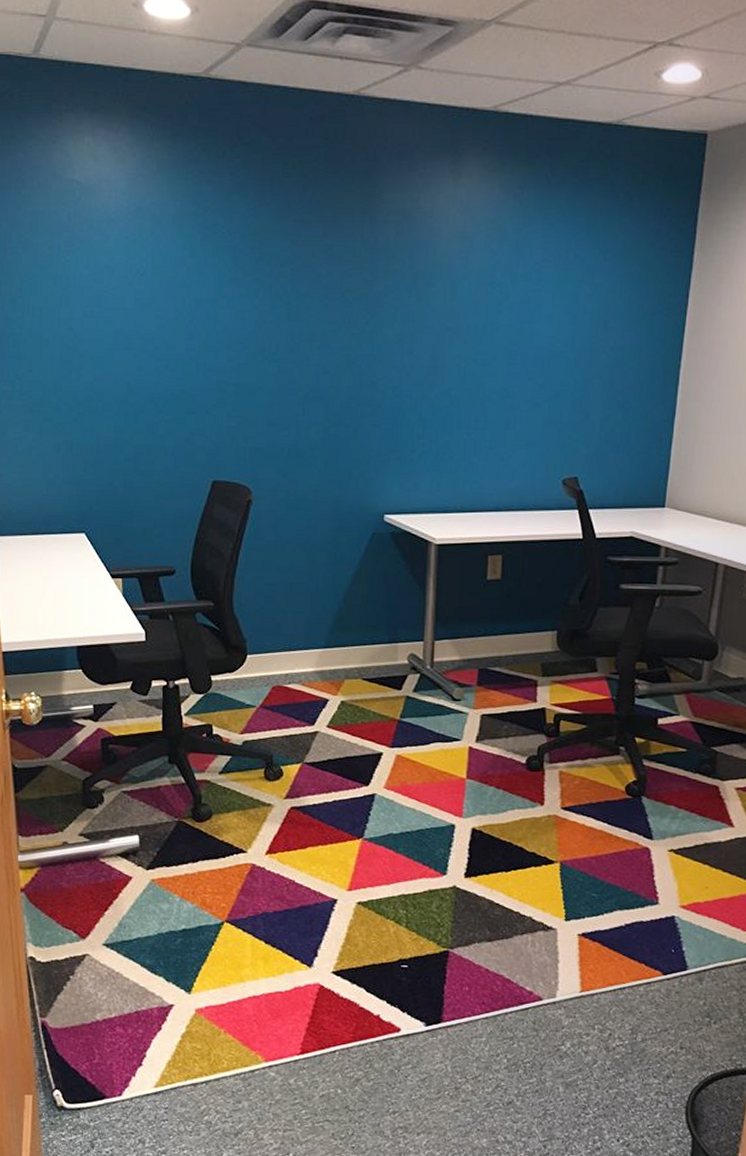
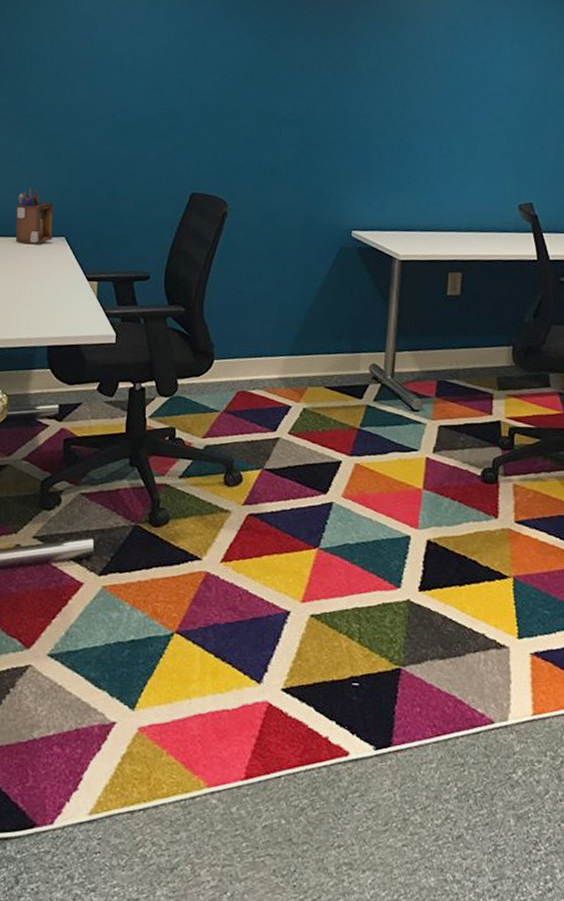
desk organizer: none [31,482,71,542] -> present [15,187,54,245]

